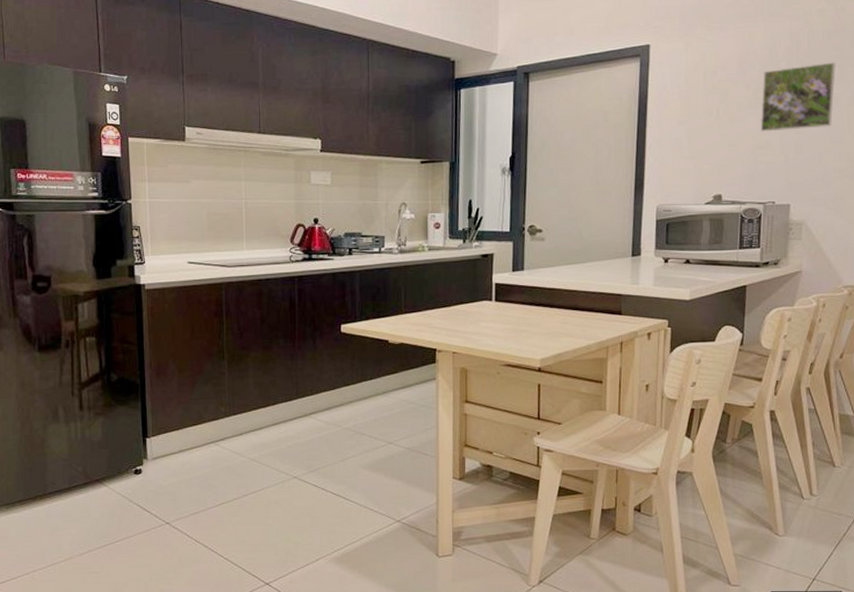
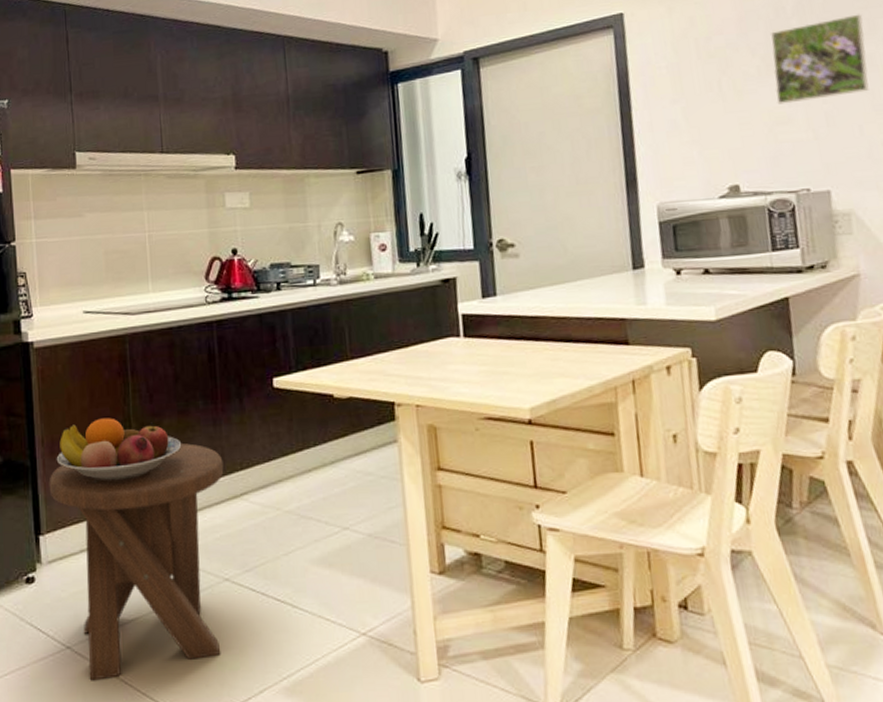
music stool: none [155,372,298,548] -> present [48,443,224,681]
fruit bowl: none [161,349,265,399] -> present [56,418,182,482]

